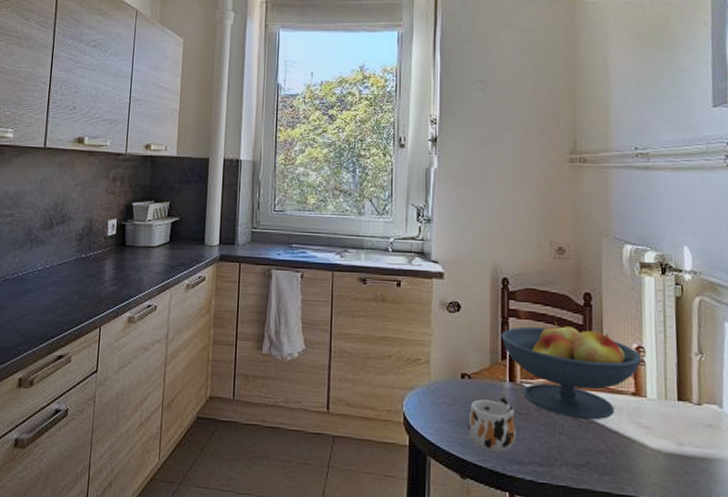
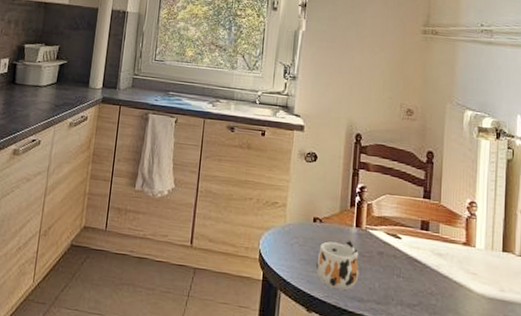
fruit bowl: present [501,321,641,420] -> none [351,175,473,265]

